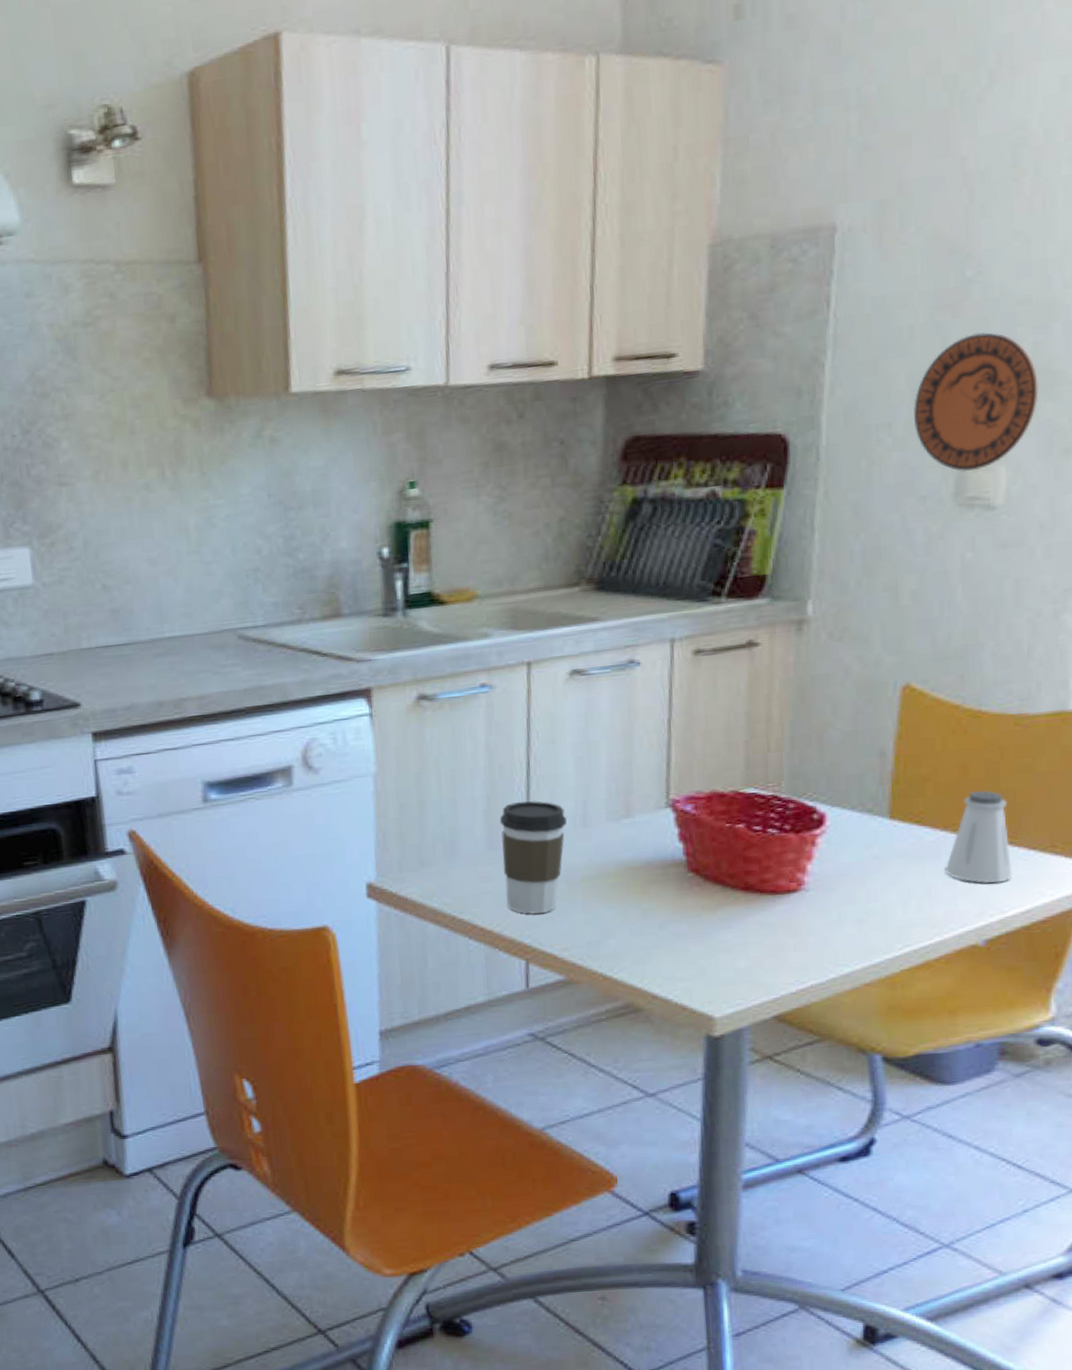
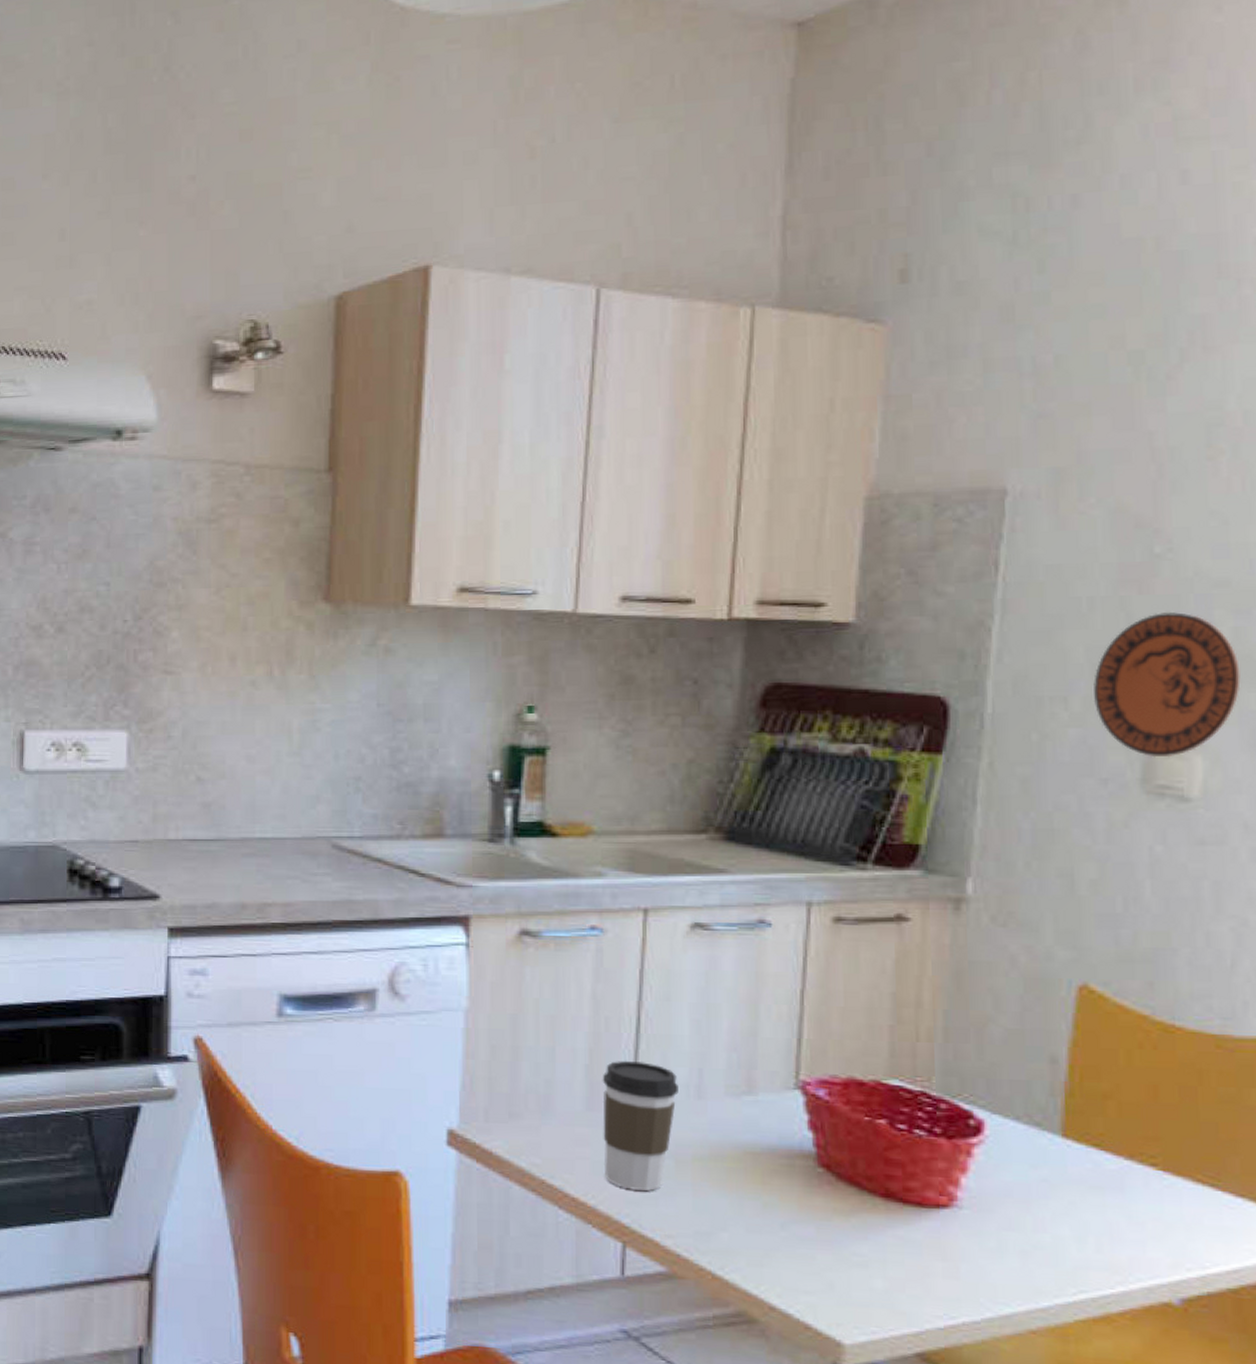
saltshaker: present [945,790,1013,884] -> none [1130,1117,1215,1232]

